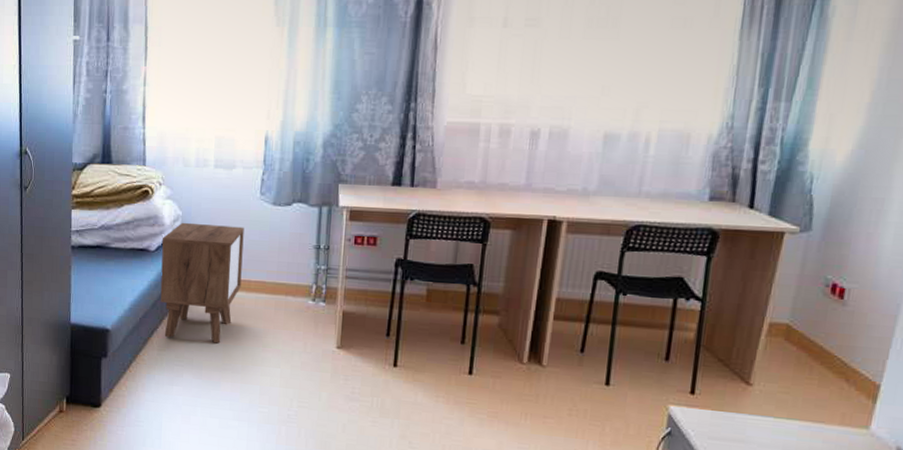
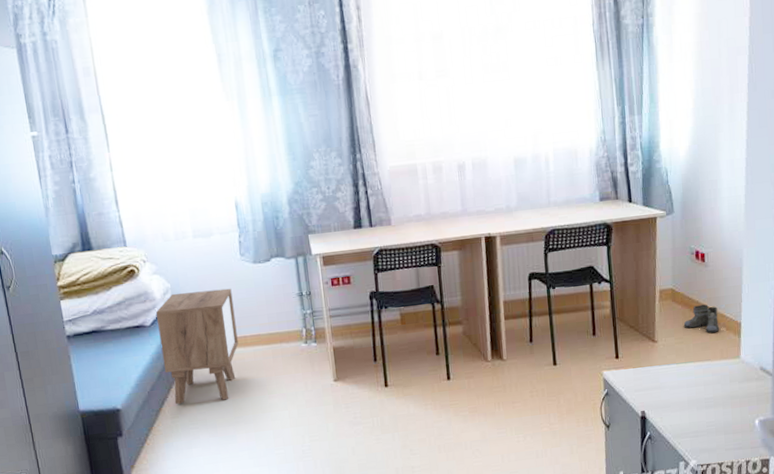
boots: none [794,351,849,390] -> present [683,304,721,333]

